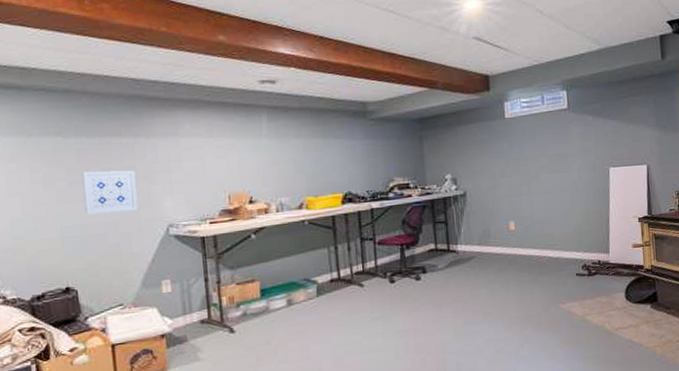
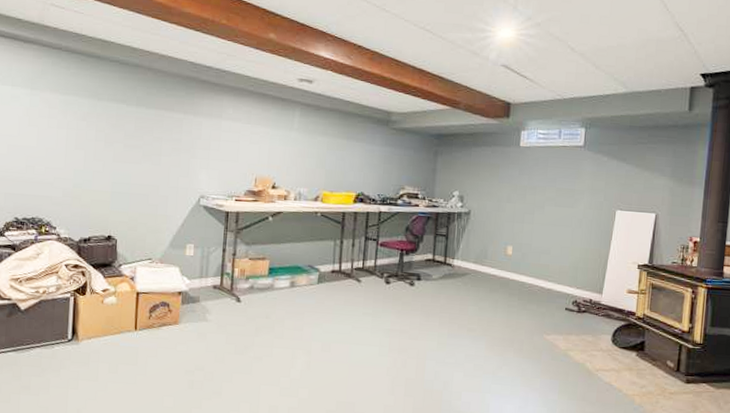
wall art: present [82,170,137,214] -> none [134,138,180,178]

